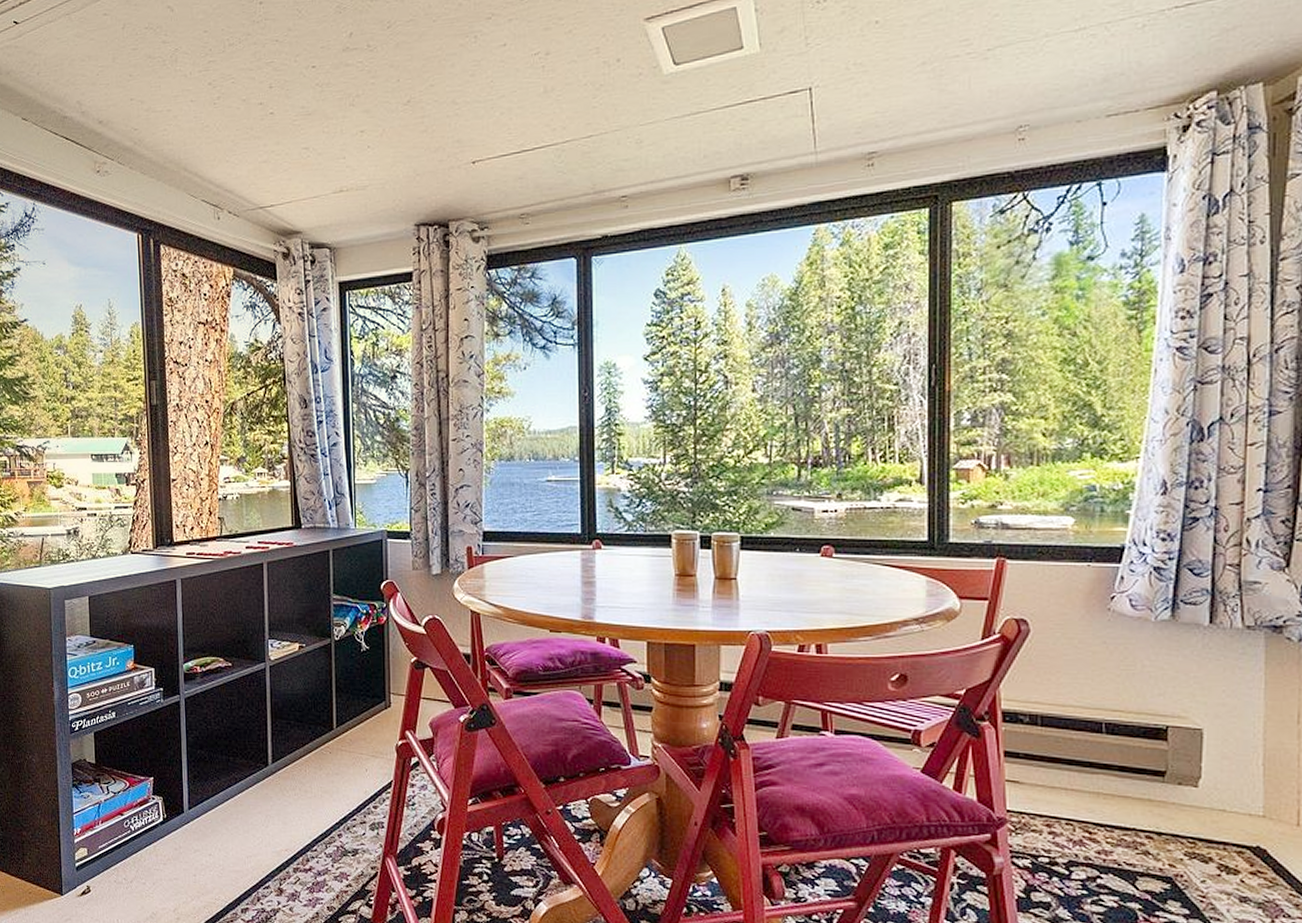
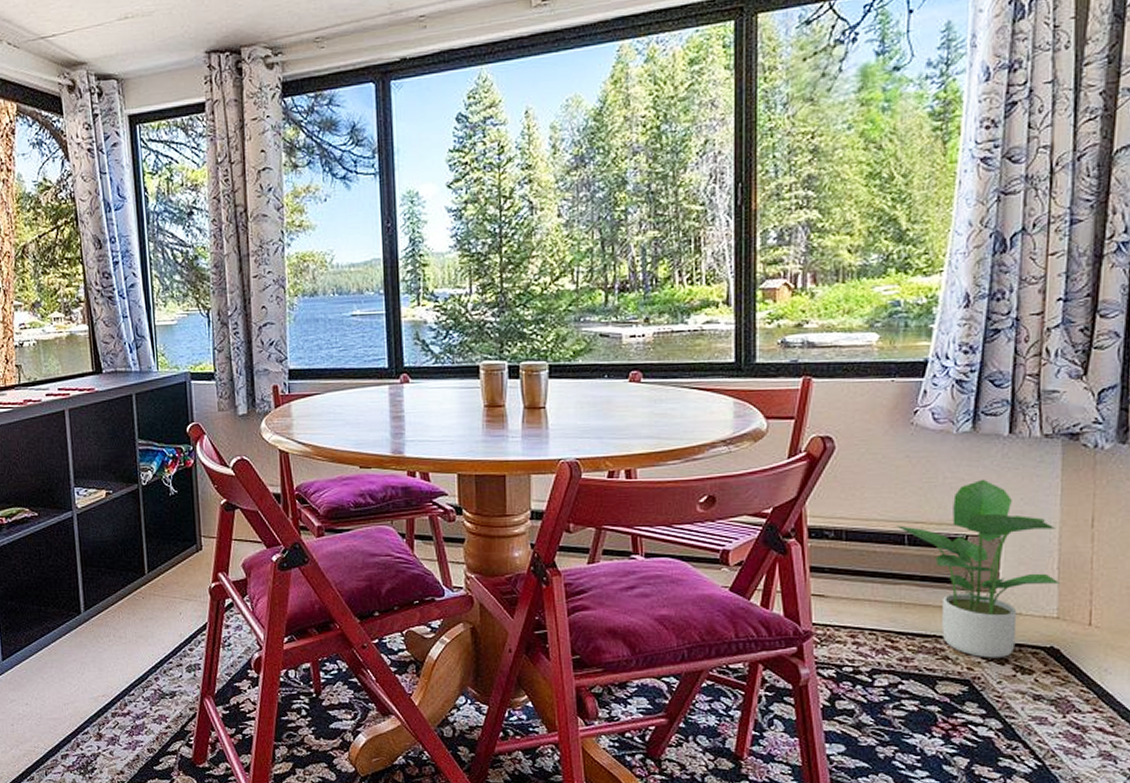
potted plant: none [1092,668,1265,856] -> present [895,479,1060,659]

